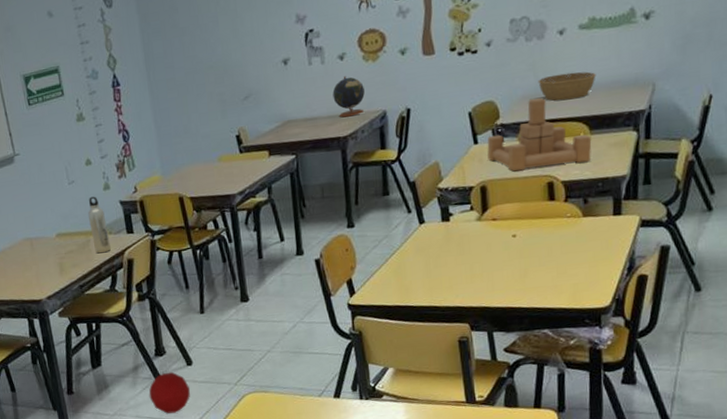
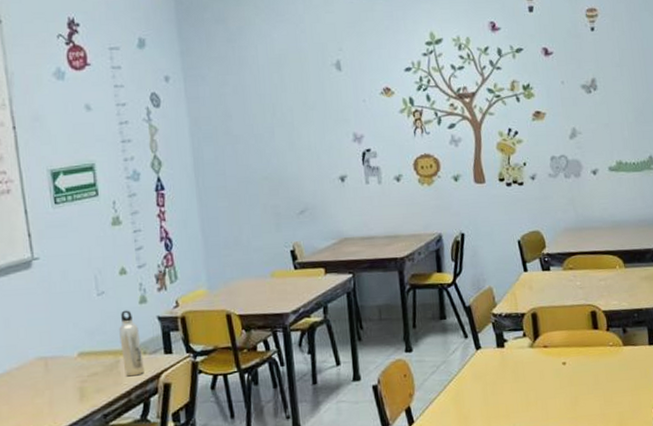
globe: present [332,76,365,118] -> none [389,197,421,239]
building blocks: present [487,97,592,172] -> none [535,230,627,300]
basket: present [538,71,596,101] -> none [577,209,626,235]

